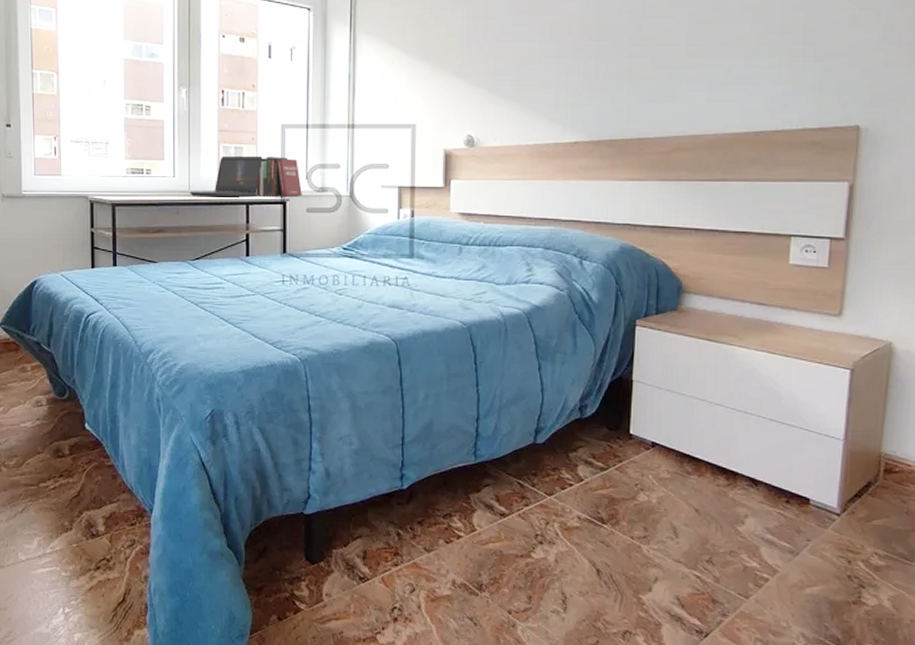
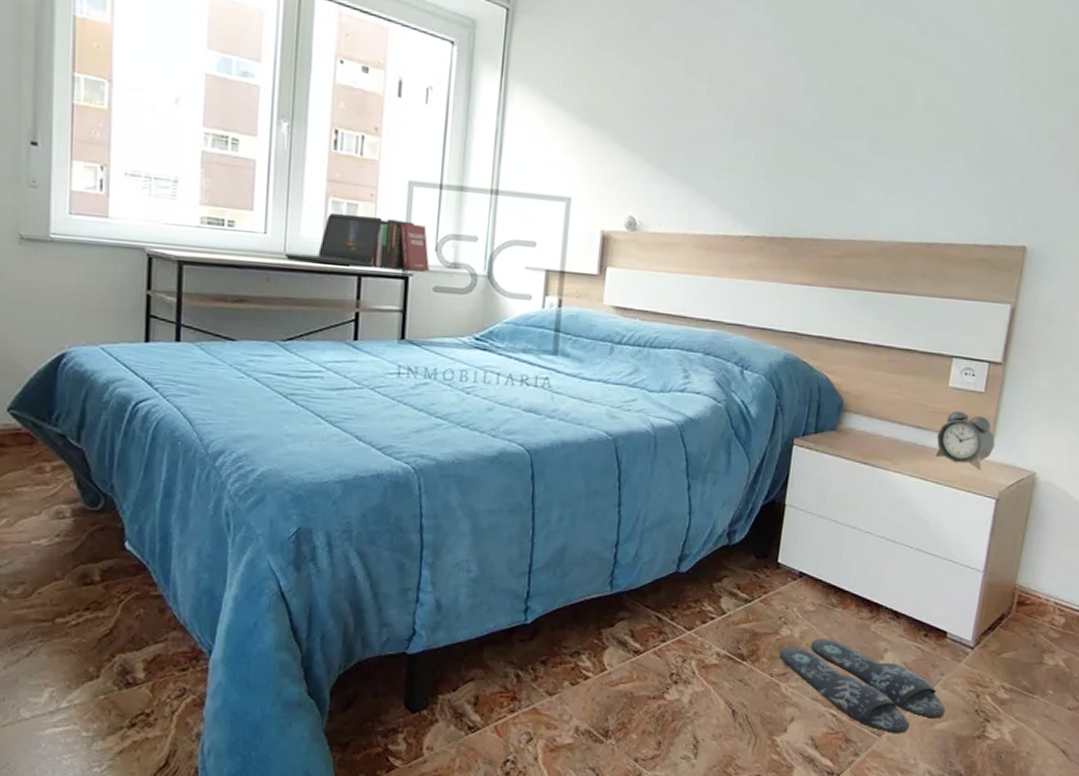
slippers: none [638,504,815,596] -> present [779,638,945,733]
alarm clock: none [781,287,844,342] -> present [935,411,995,470]

